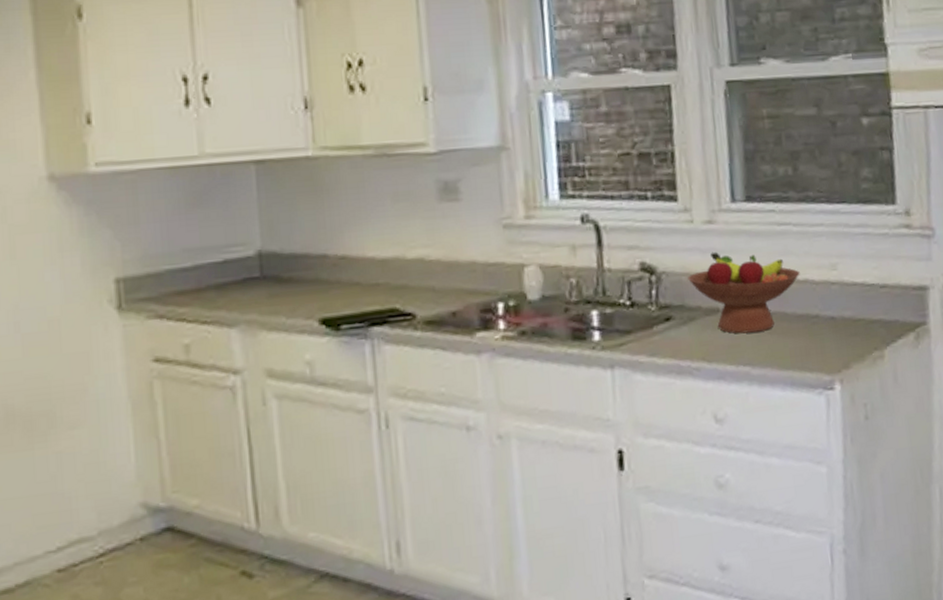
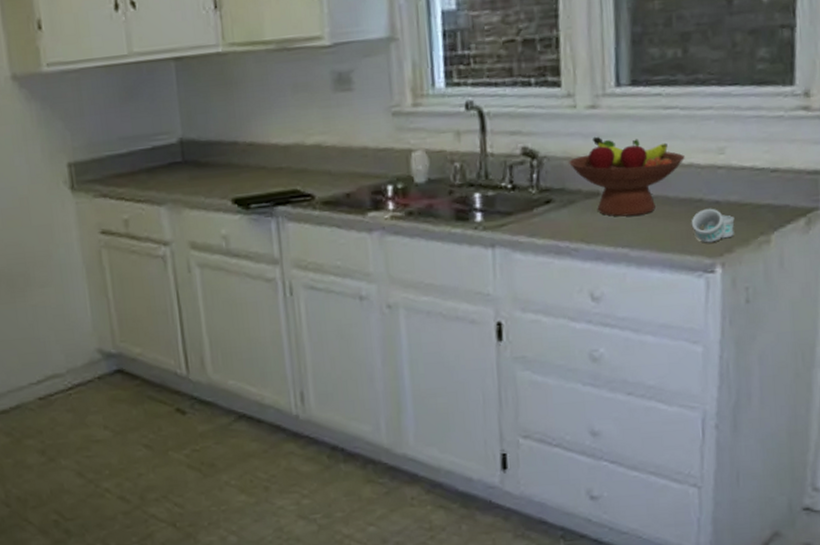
napkin ring: none [809,324,850,360] -> present [691,208,735,243]

